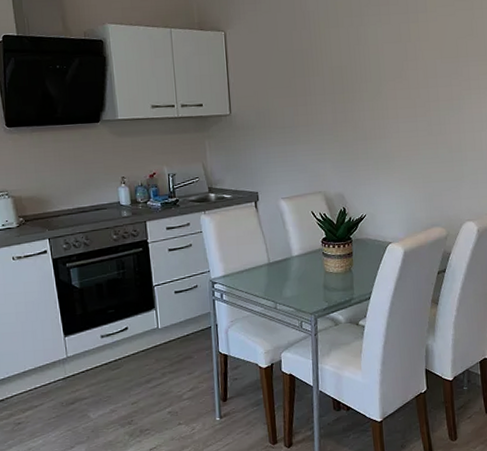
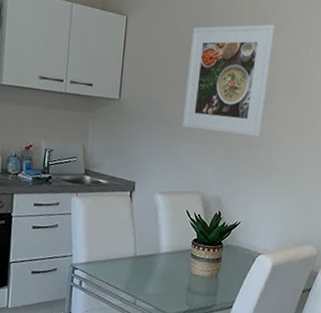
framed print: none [291,13,374,131] -> present [182,24,276,137]

